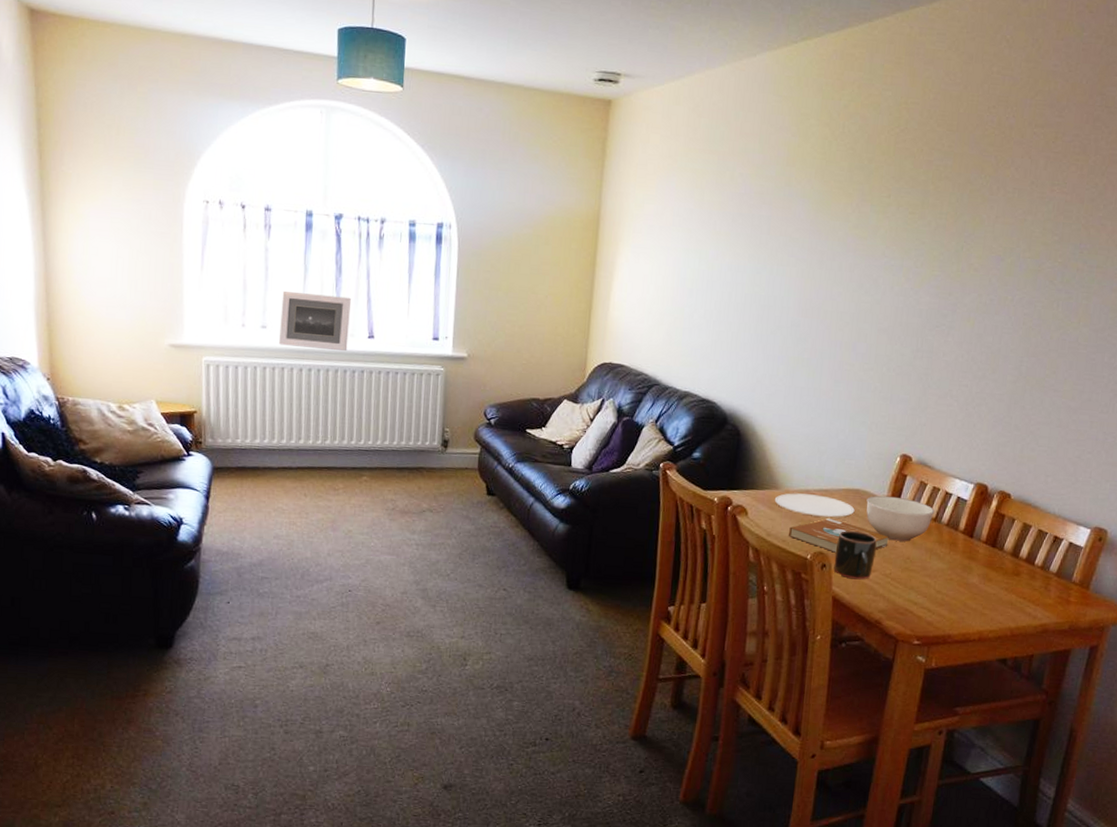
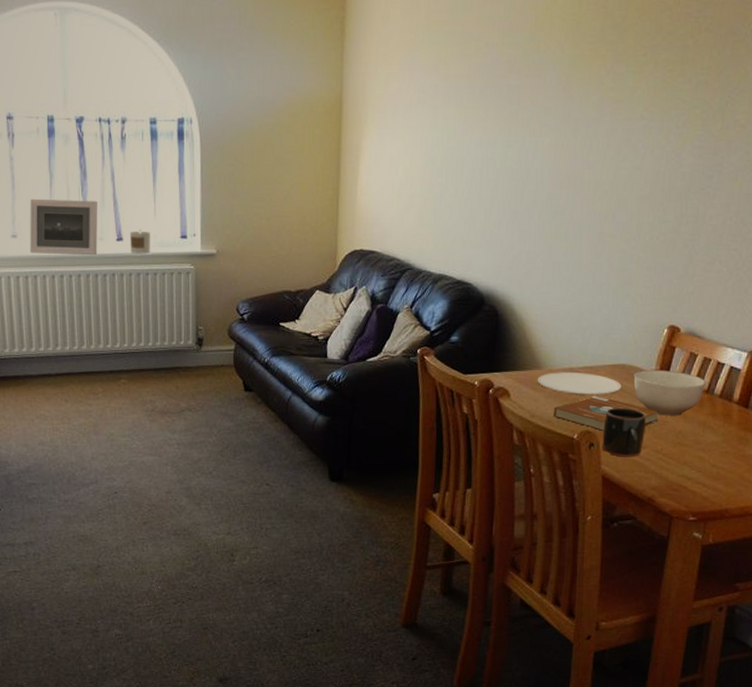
candle: none [381,327,402,354] -> present [129,228,150,254]

